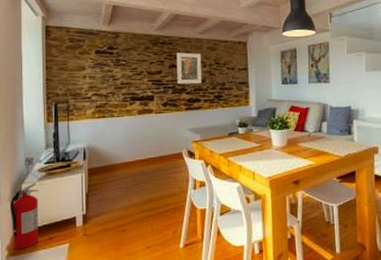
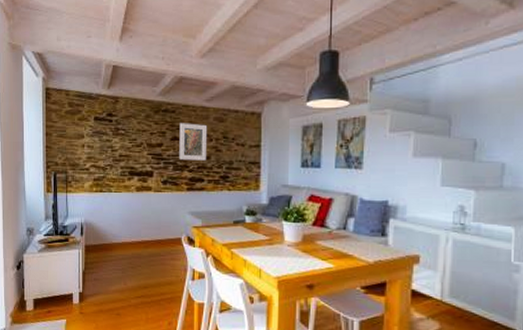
fire extinguisher: present [10,183,39,250] -> none [14,254,39,319]

